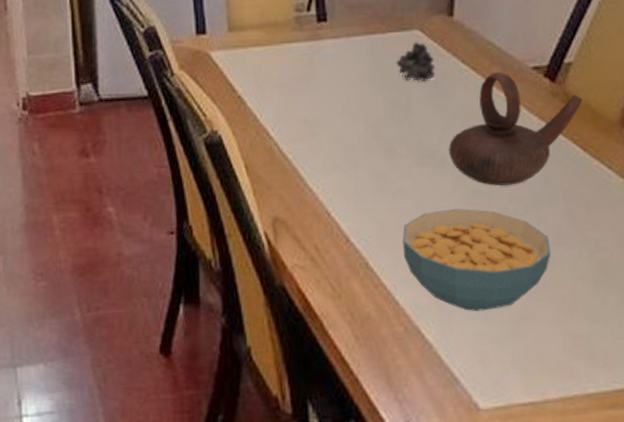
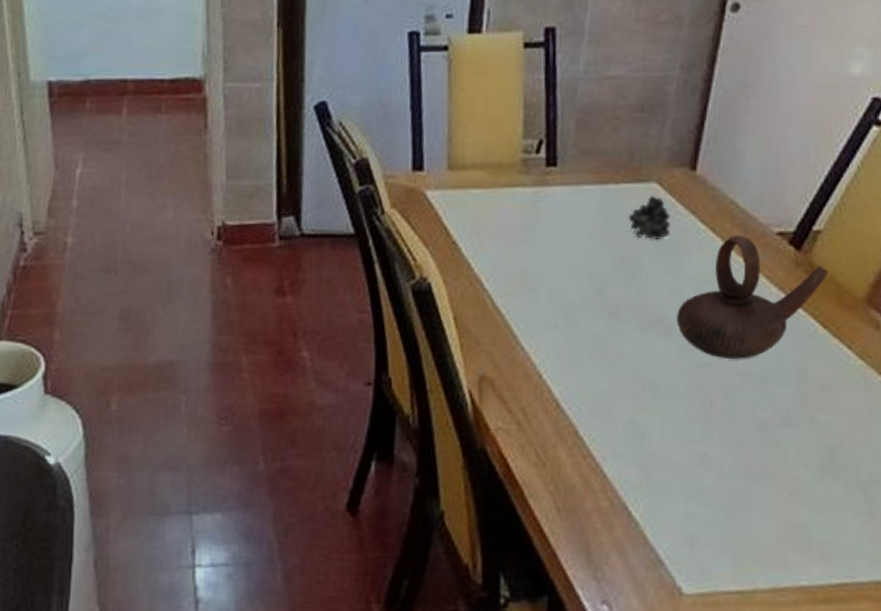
cereal bowl: present [402,209,551,311] -> none [616,380,777,491]

